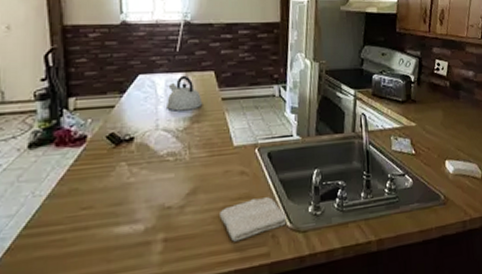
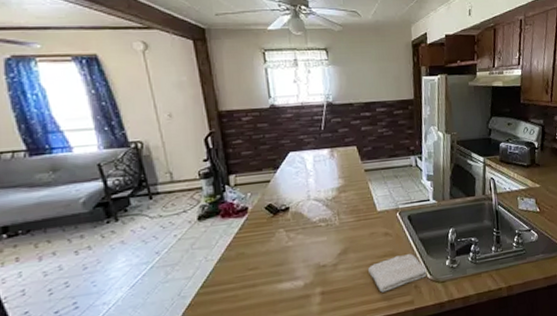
kettle: present [167,75,203,111] -> none [316,151,348,183]

